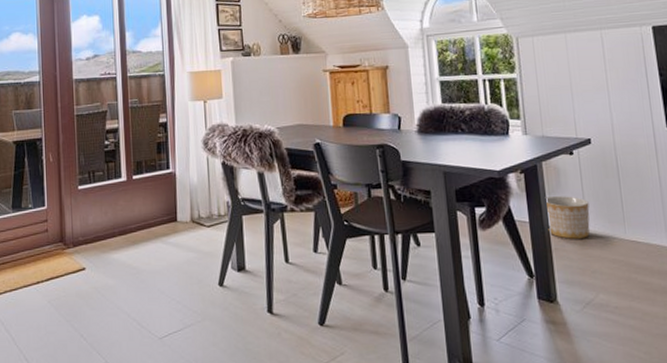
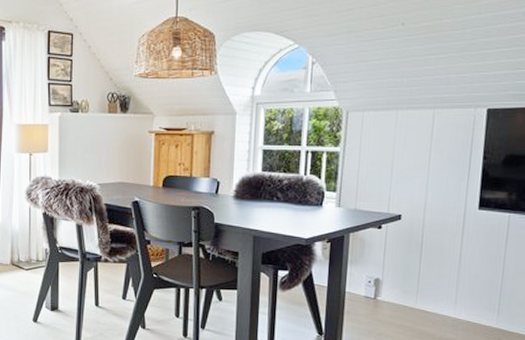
planter: present [545,196,590,239] -> none [344,265,388,305]

